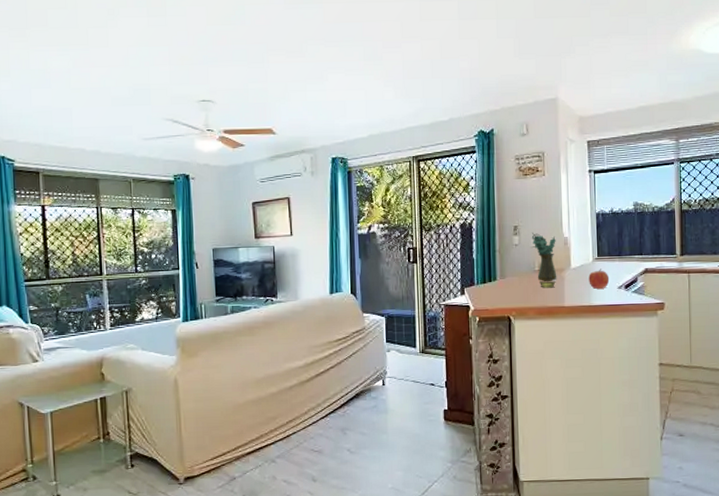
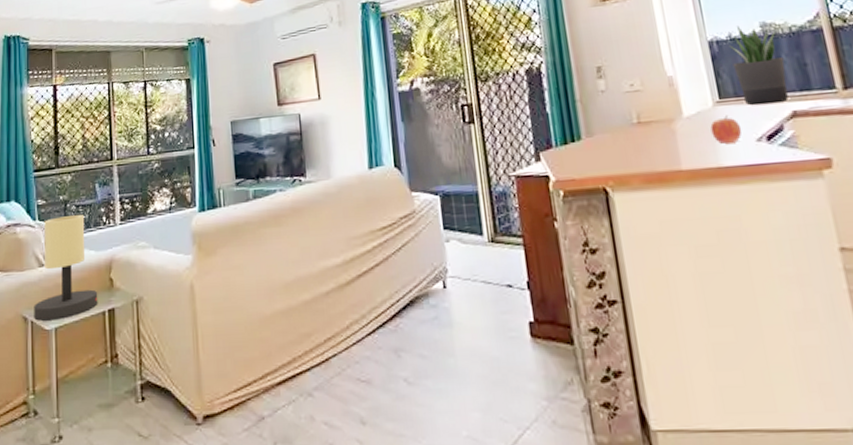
table lamp: none [29,319,91,406] -> present [34,214,98,321]
vase: present [531,232,557,288] -> none [622,73,666,147]
planter: none [610,203,646,263] -> present [729,26,789,105]

